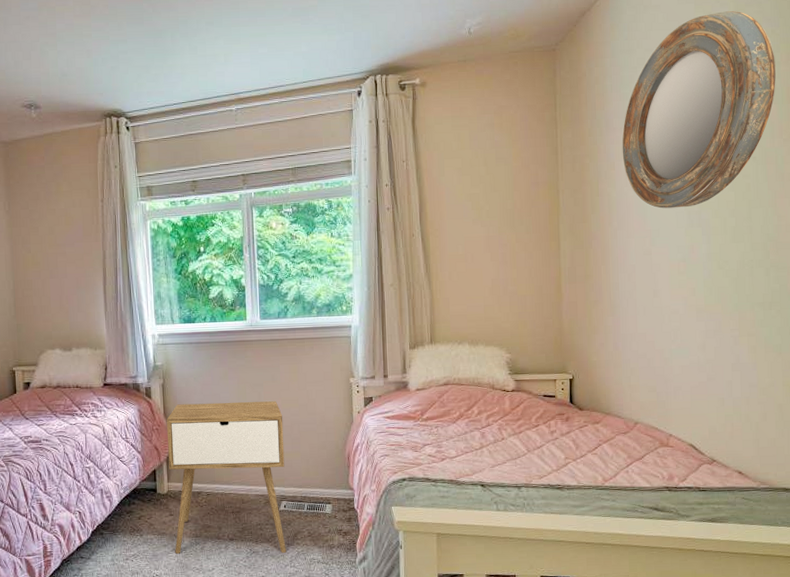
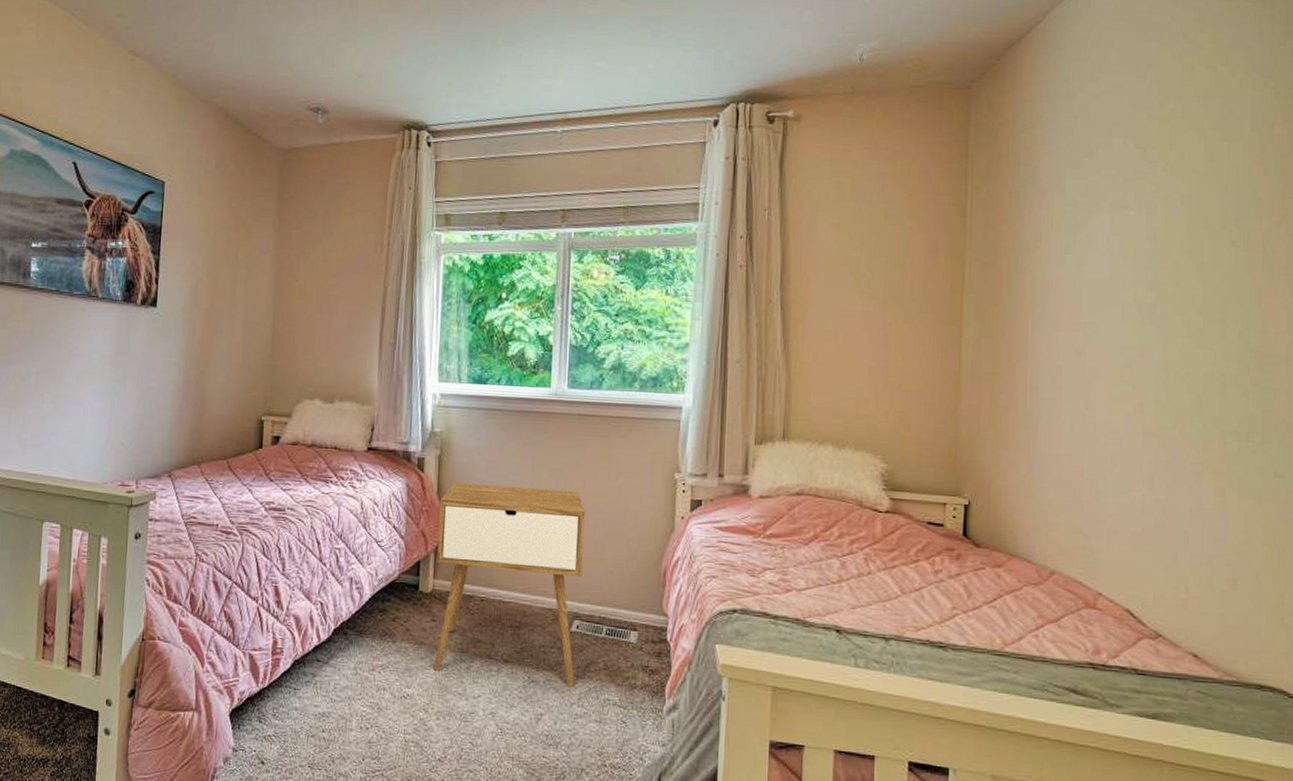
home mirror: present [622,11,776,209] -> none [1052,55,1267,298]

